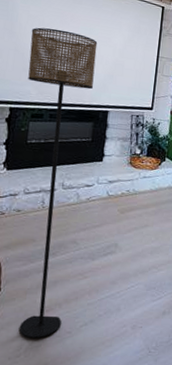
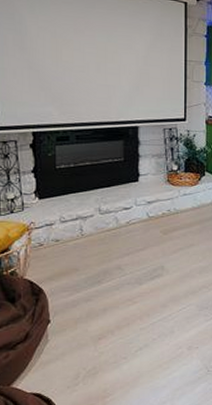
floor lamp: present [19,27,98,338] -> none [44,39,119,366]

